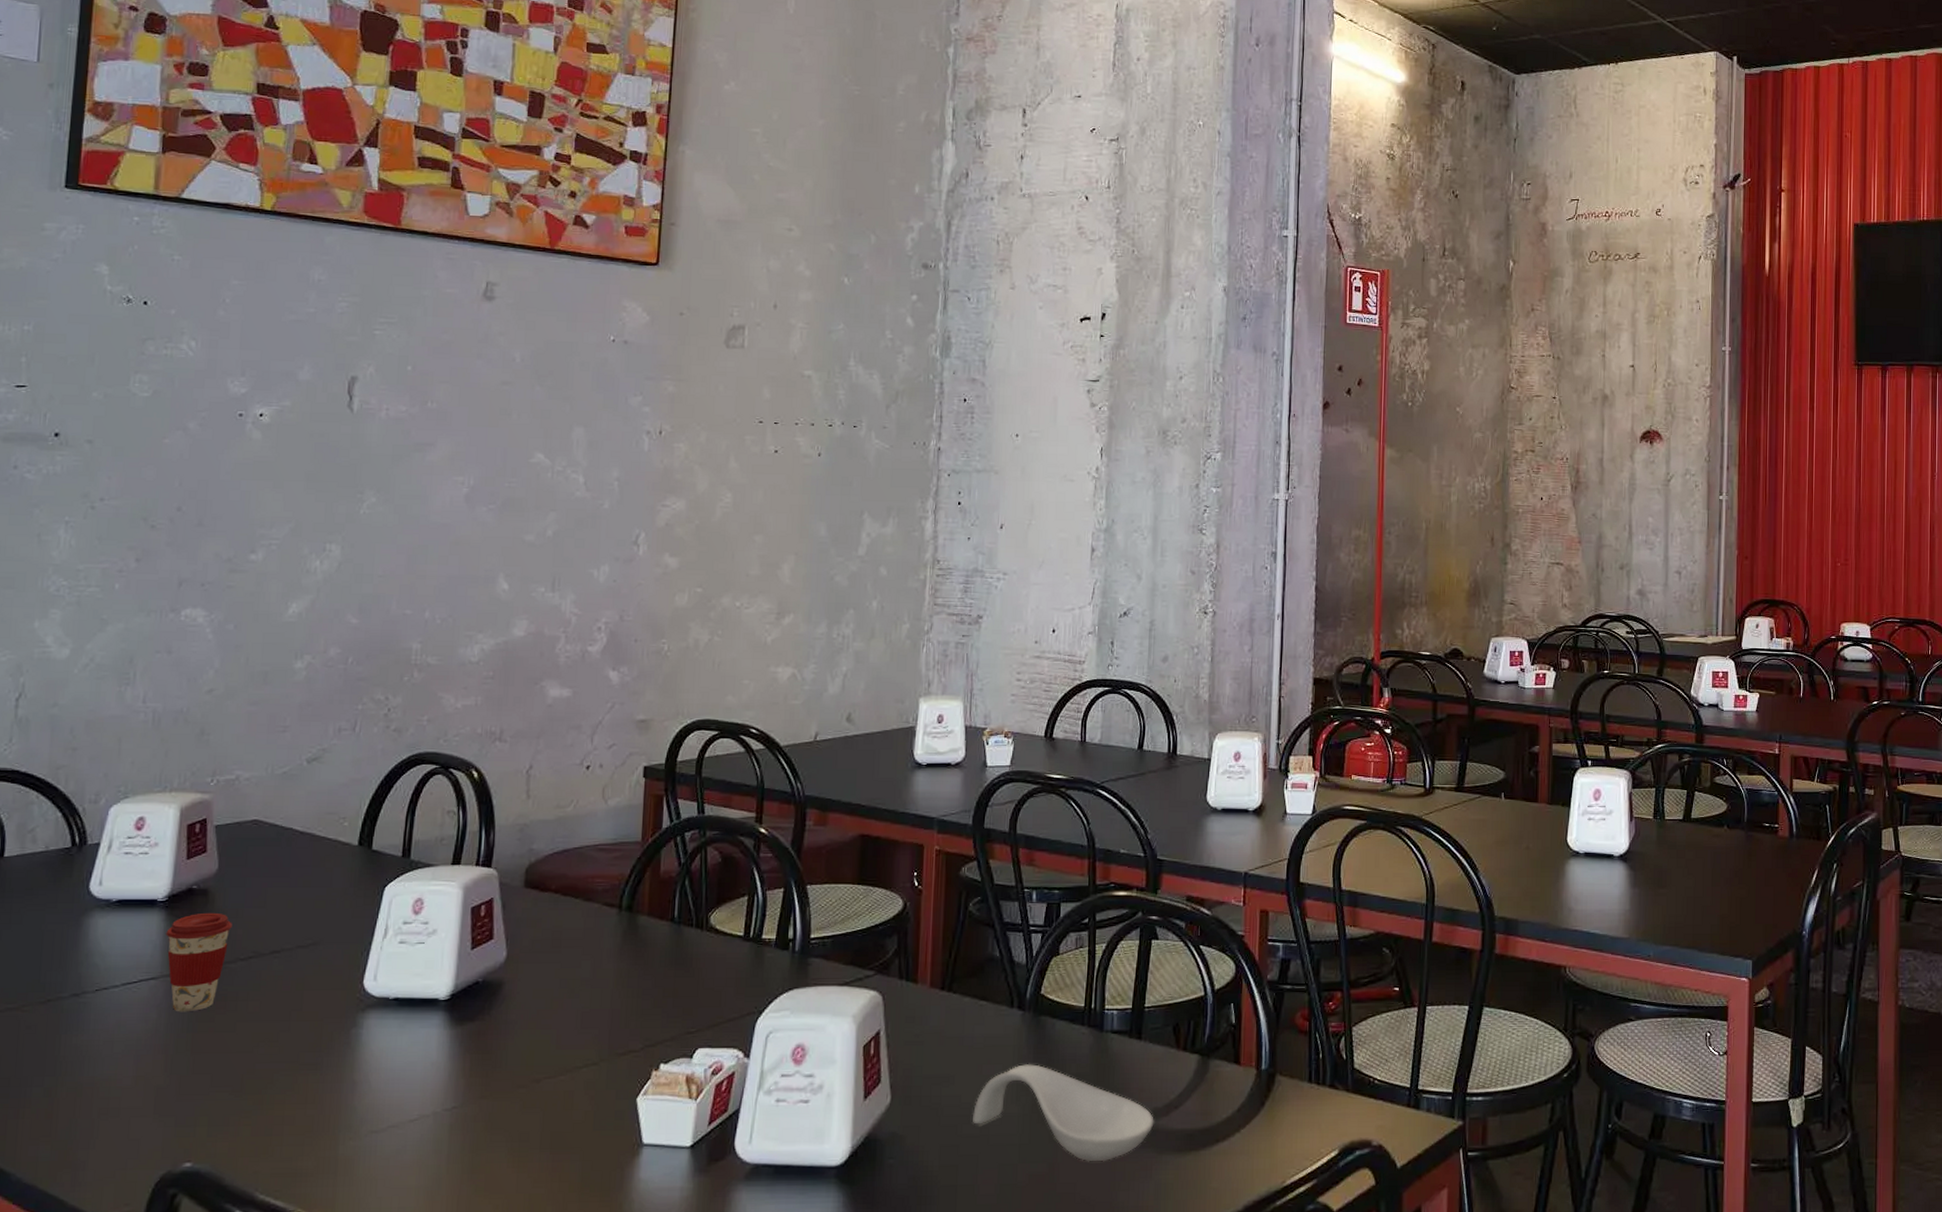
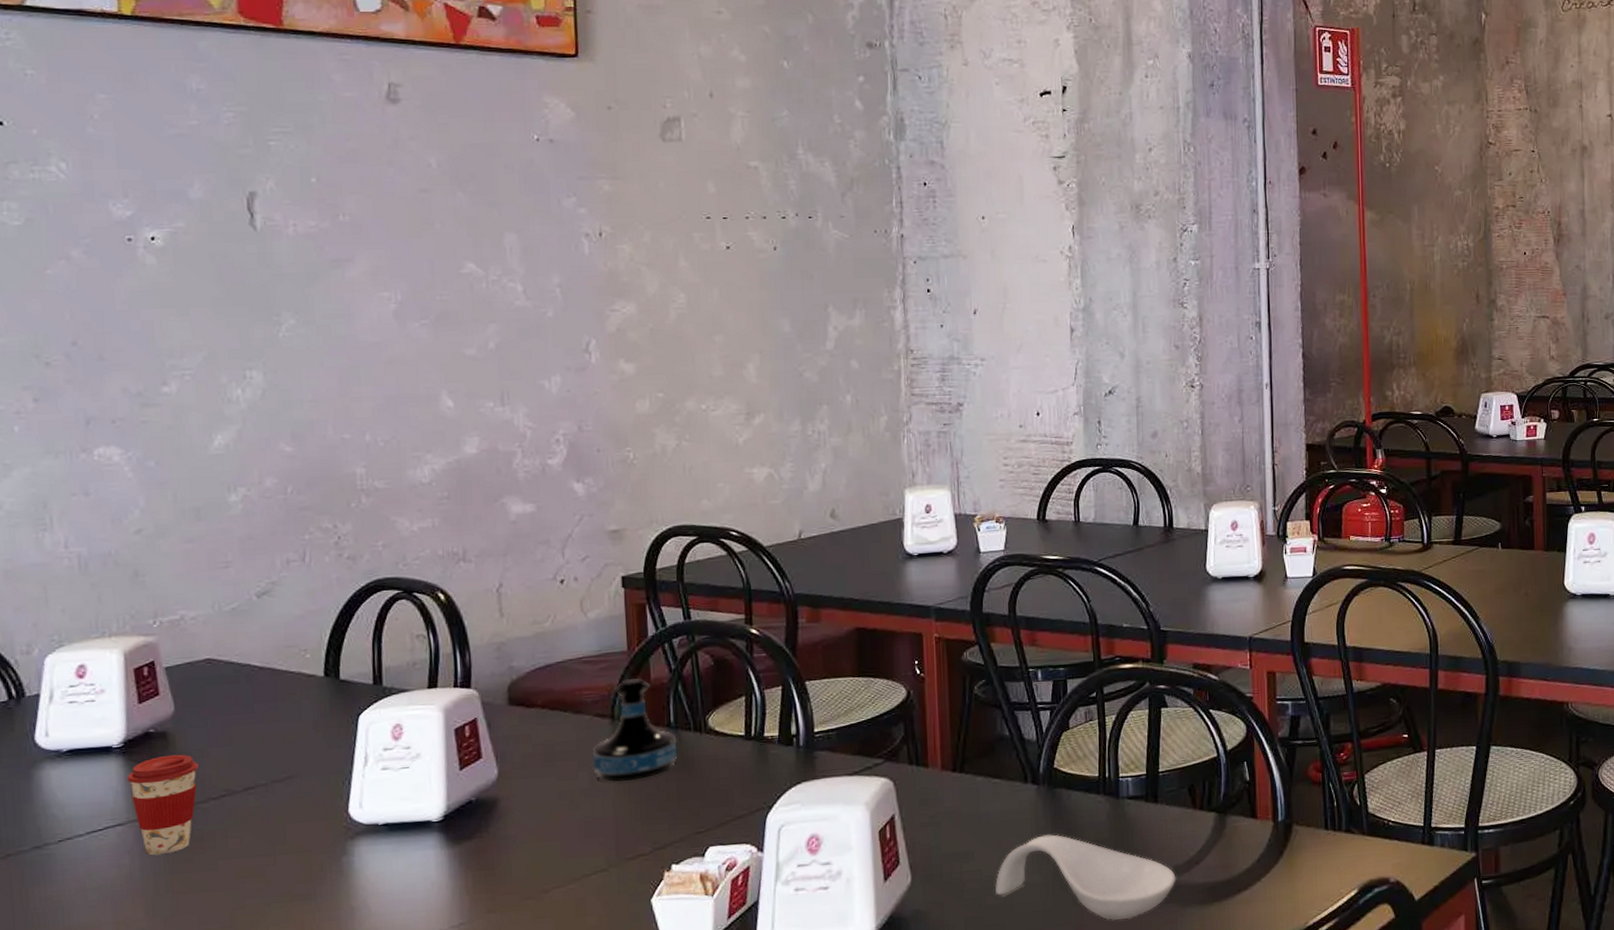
tequila bottle: none [596,869,679,974] -> present [592,678,678,783]

